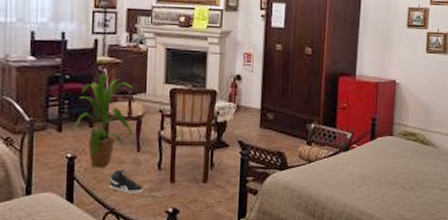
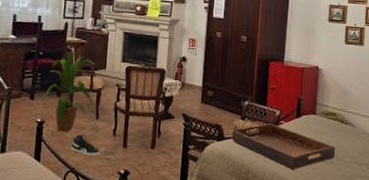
serving tray: none [296,148,416,199] -> present [231,123,336,170]

